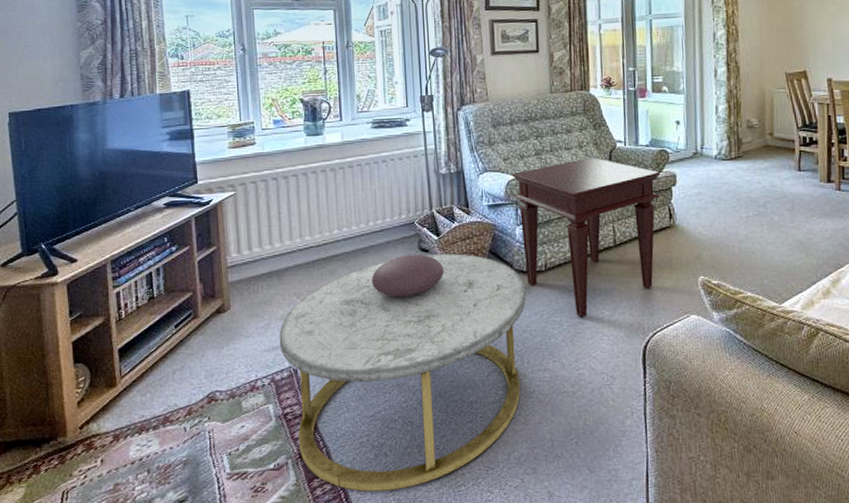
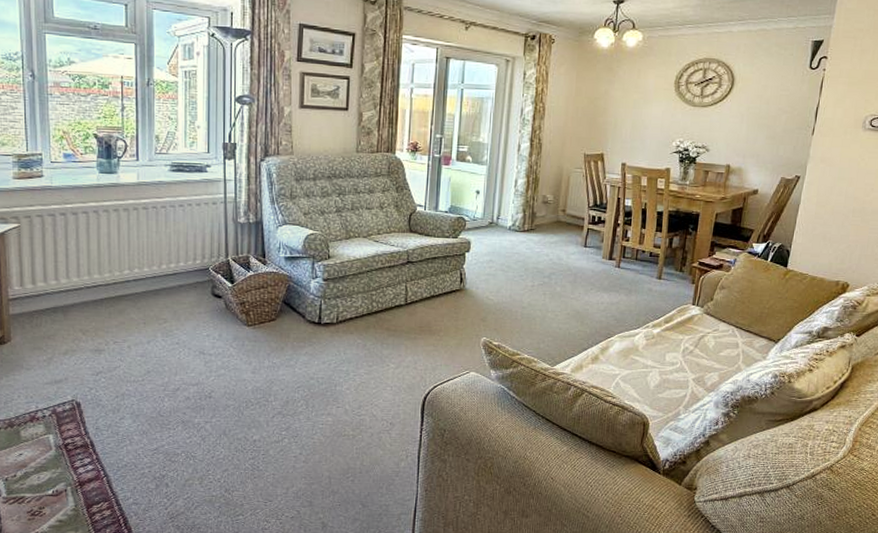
coffee table: present [279,253,526,492] -> none [62,301,316,519]
decorative bowl: present [371,254,445,298] -> none [161,299,237,340]
side table: present [512,158,661,318] -> none [311,219,456,369]

